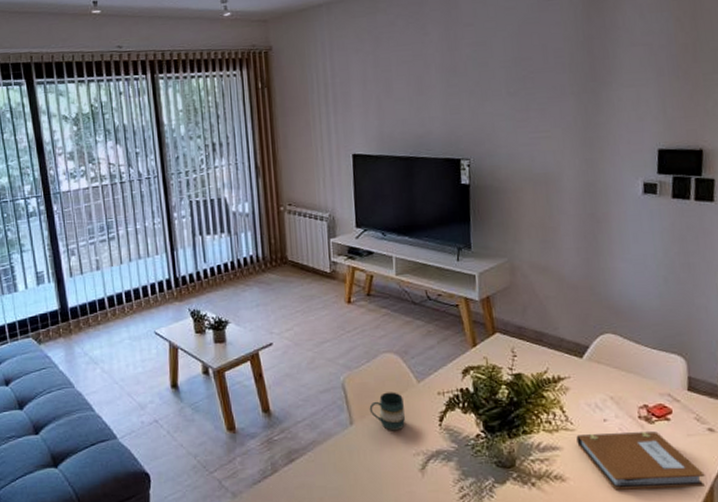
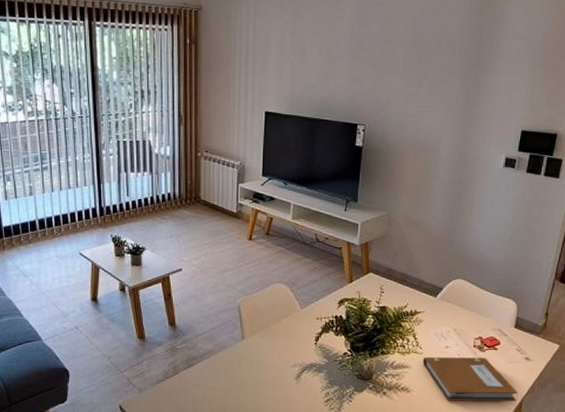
mug: present [369,392,406,431] -> none [259,315,289,346]

